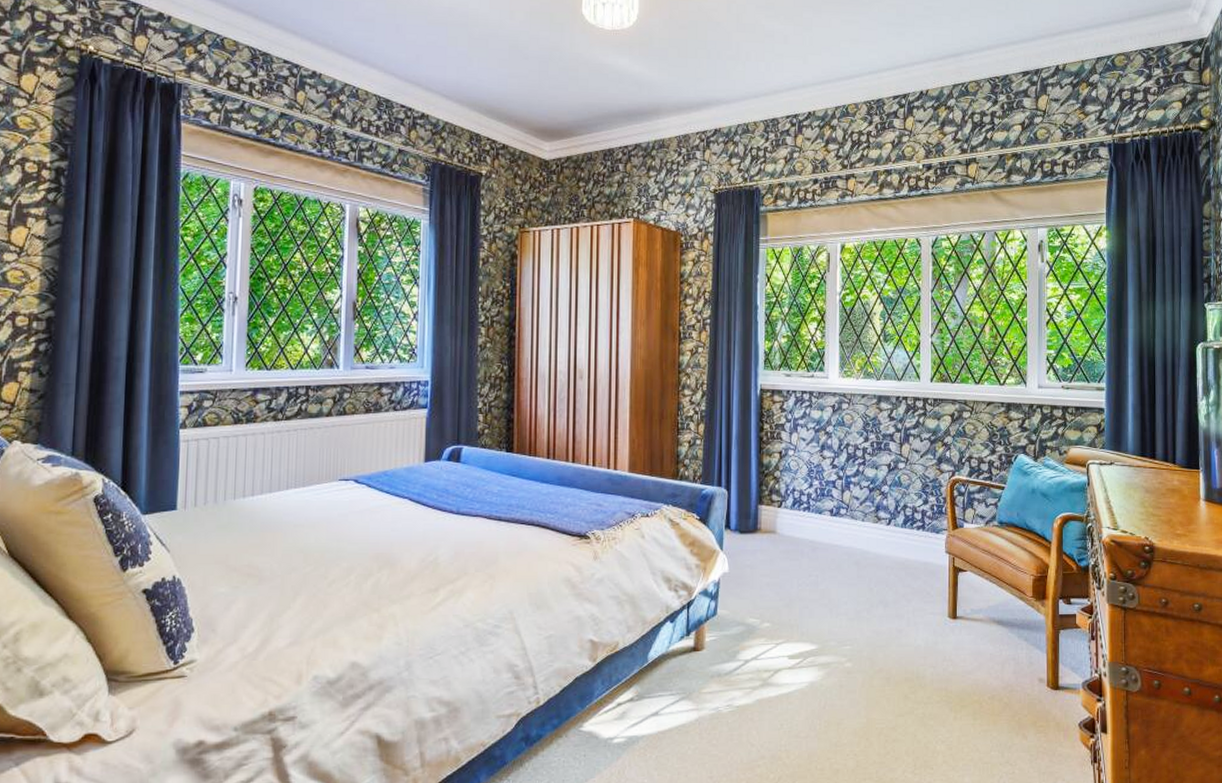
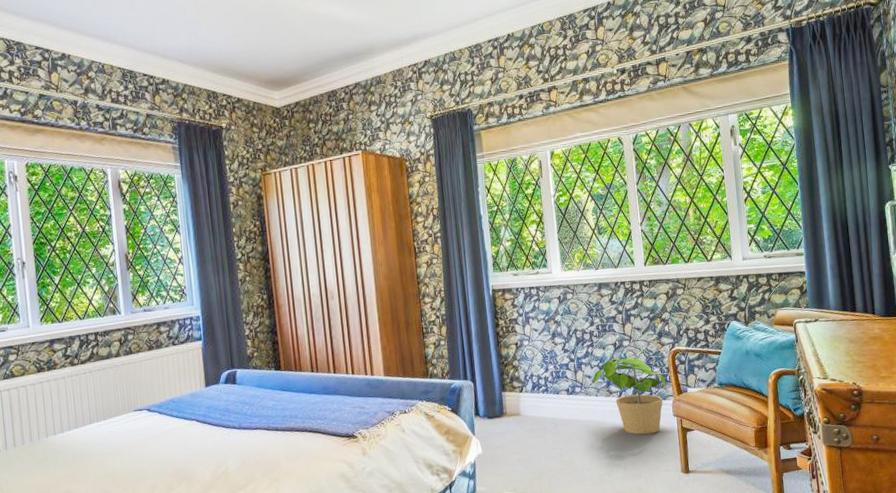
potted plant: none [860,480,941,570] -> present [592,357,667,435]

